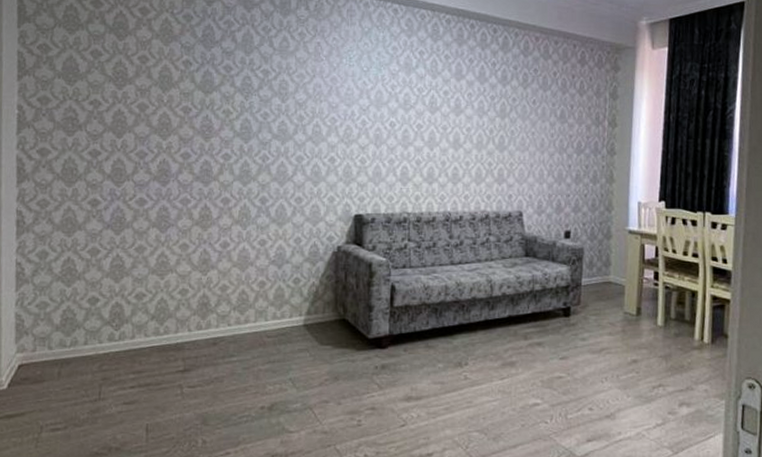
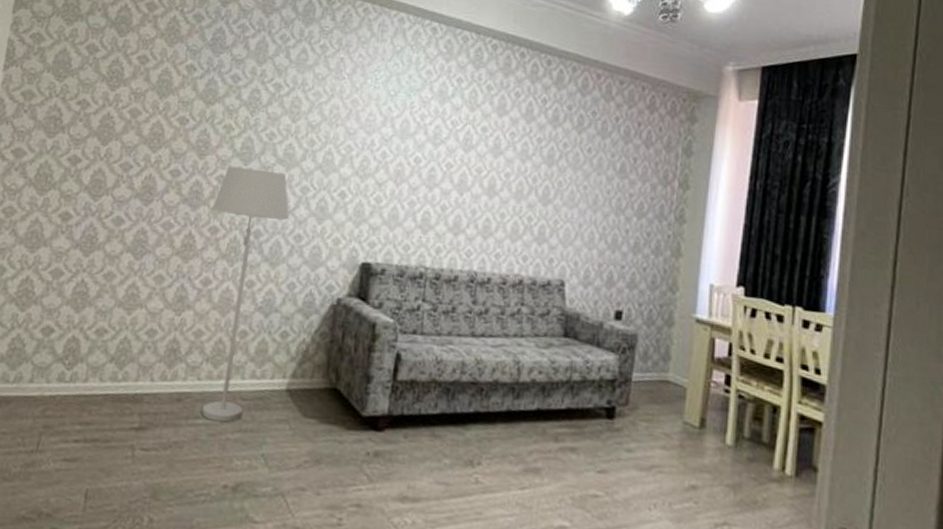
floor lamp: none [222,145,289,357] -> present [202,166,290,423]

